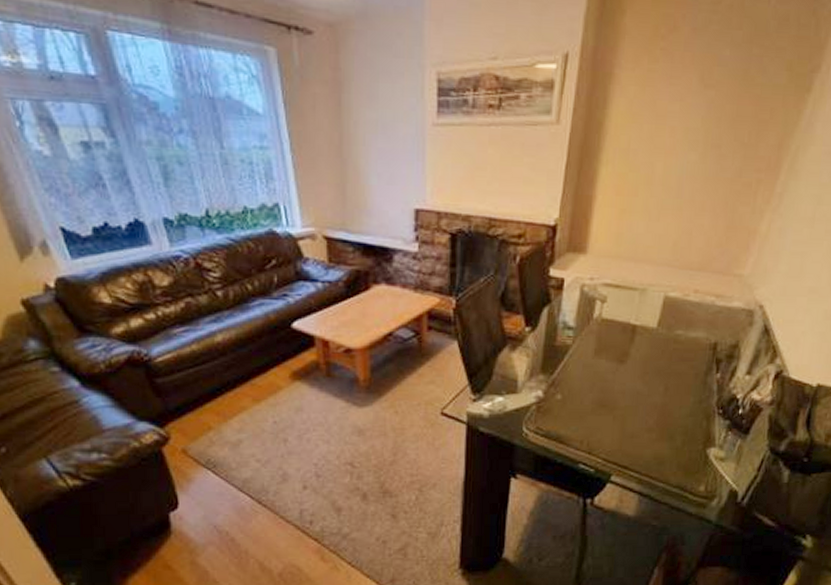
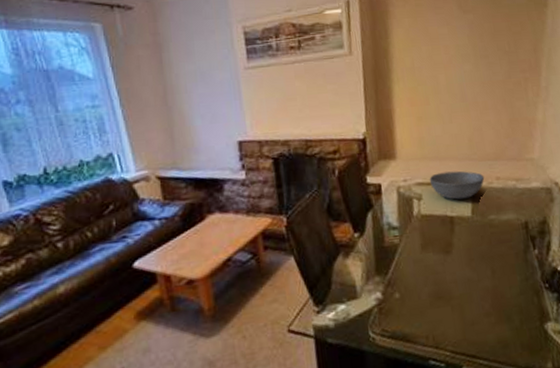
bowl: none [618,275,682,308] -> present [429,171,485,200]

